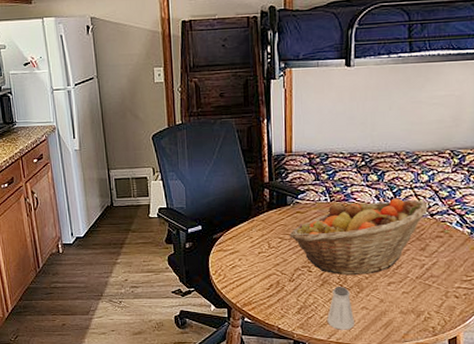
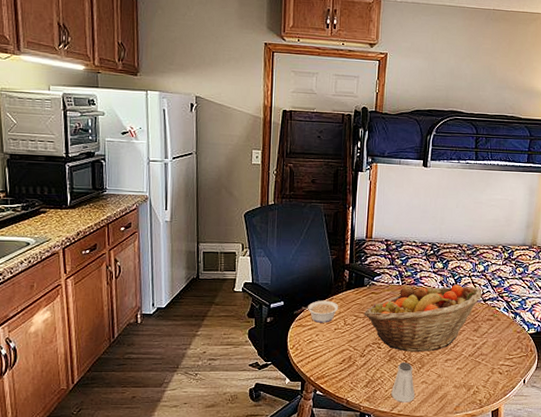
legume: none [221,222,261,247] -> present [302,300,339,323]

